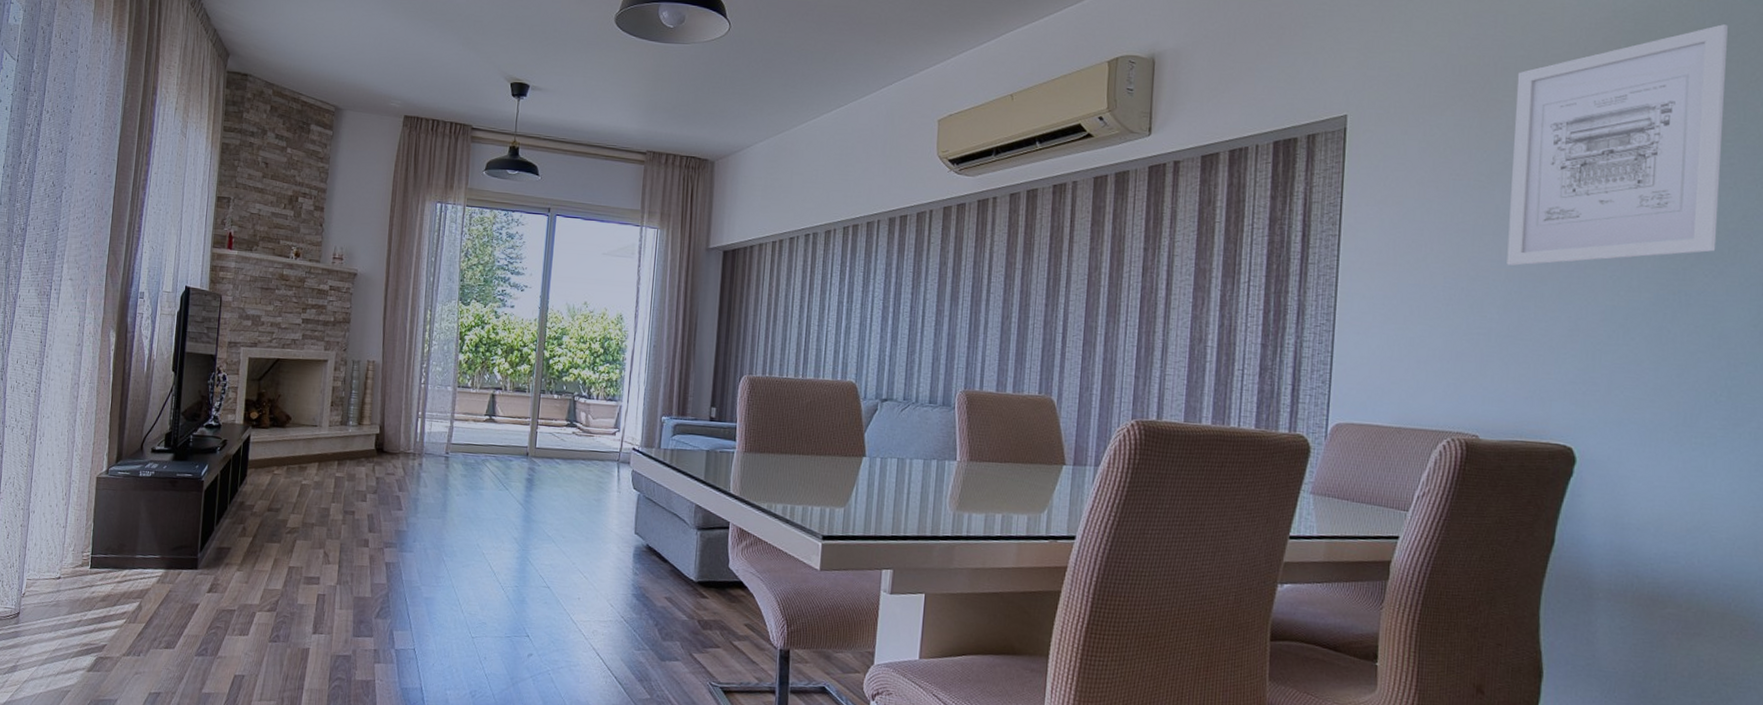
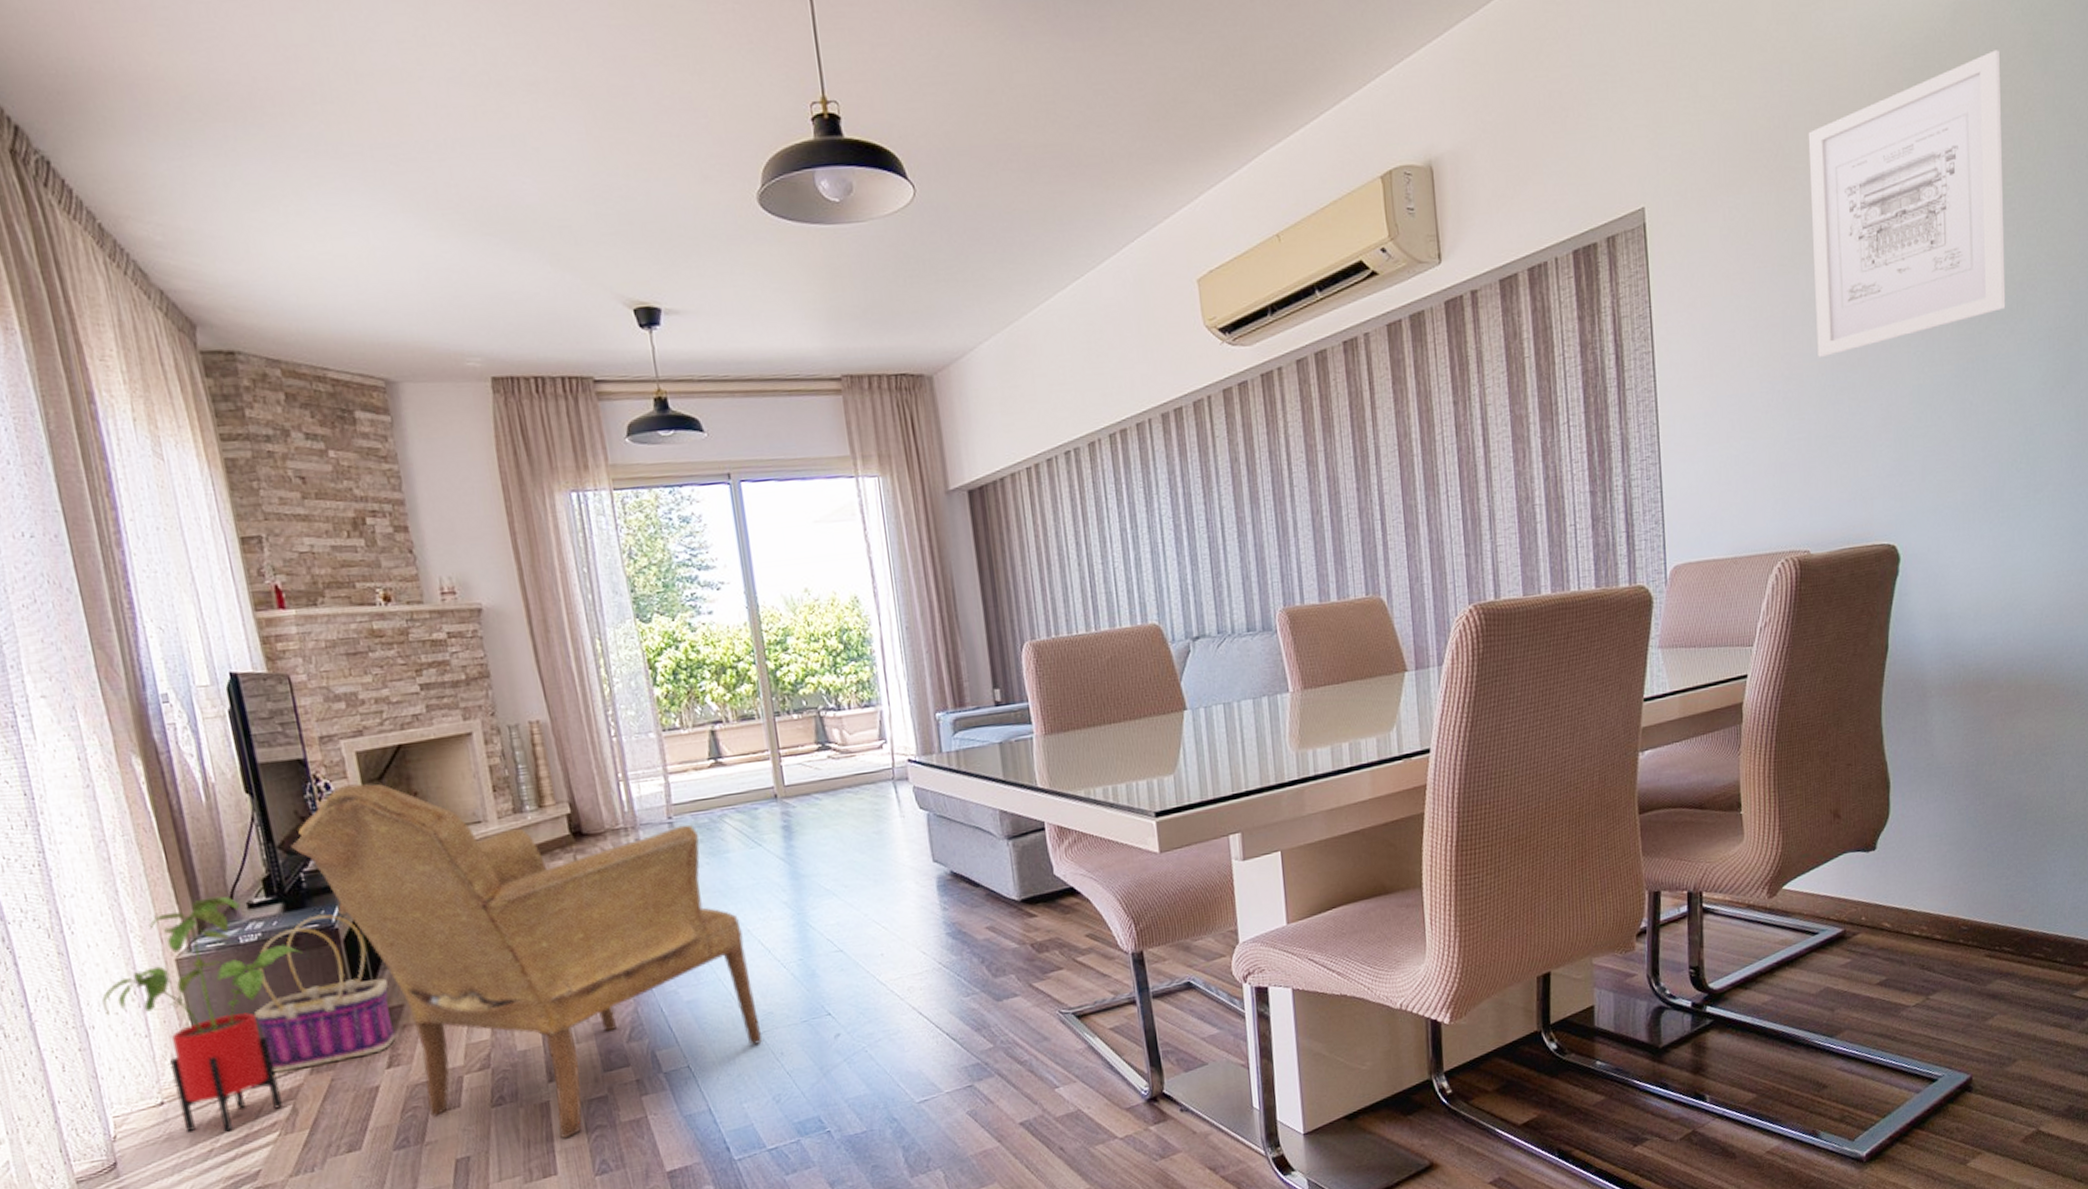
house plant: none [43,438,177,610] -> present [101,896,303,1133]
basket: none [134,468,225,580] -> present [254,914,396,1073]
armchair: none [190,379,479,681] -> present [290,783,763,1138]

